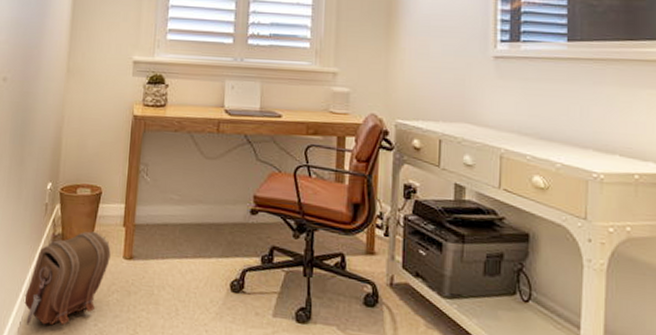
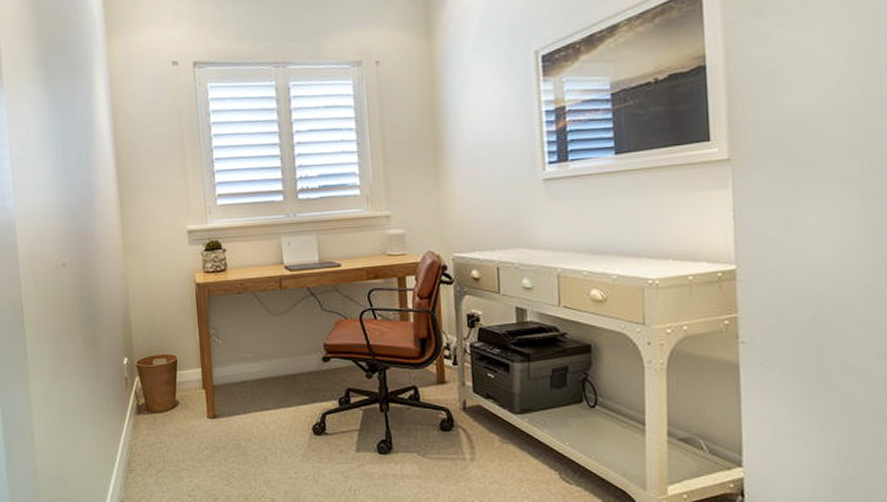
pouch: present [23,231,111,326] -> none [119,397,196,490]

